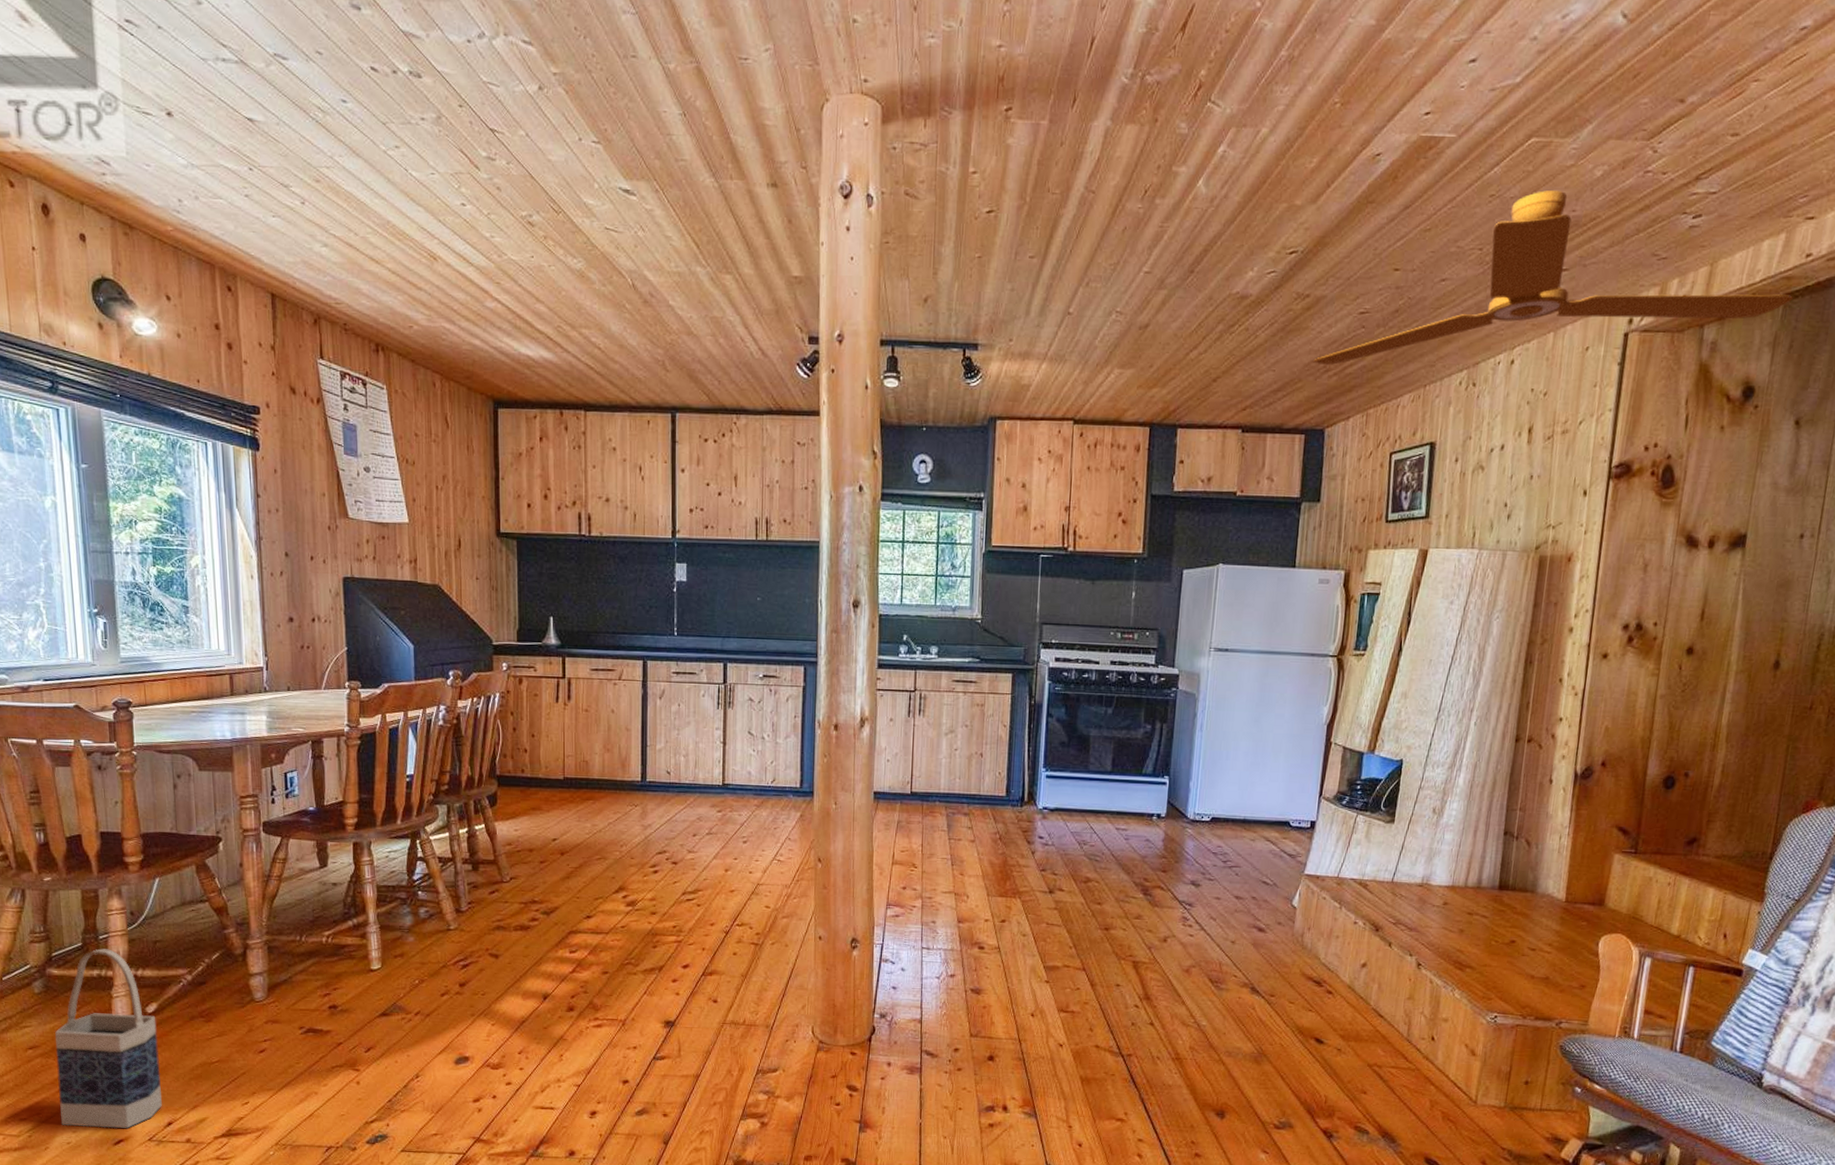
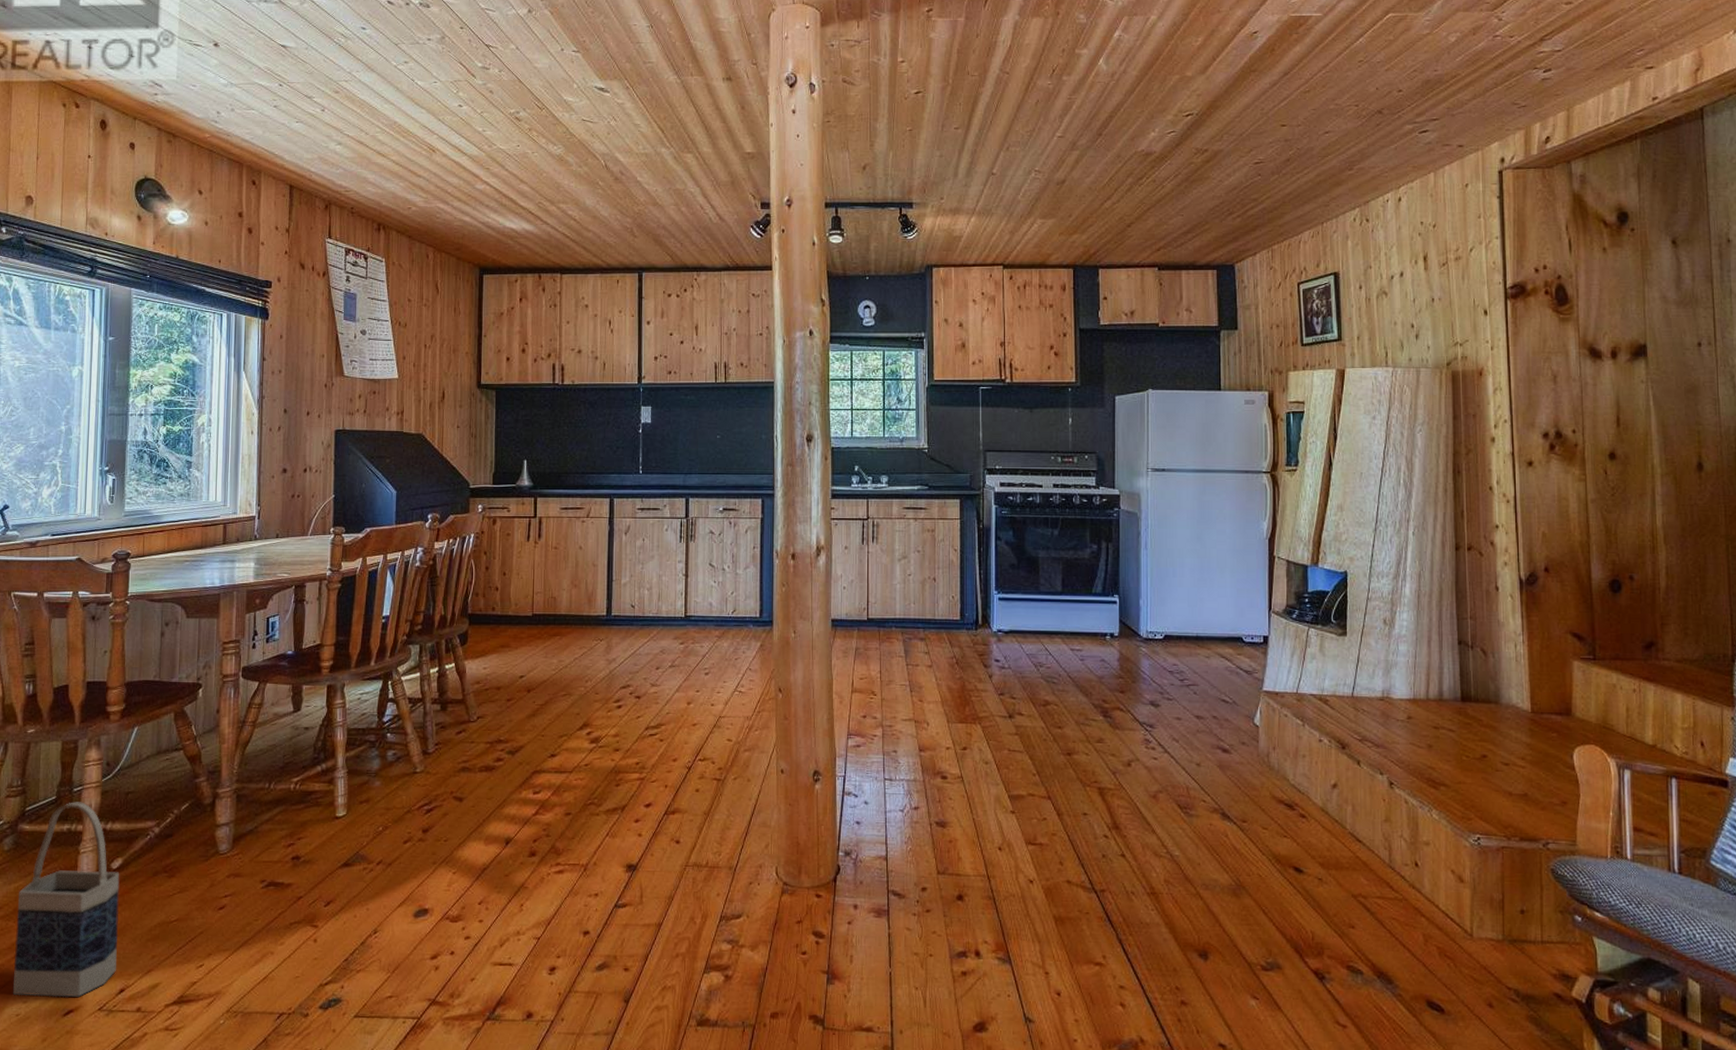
ceiling fan: present [1313,190,1793,365] -> none [1217,55,1648,208]

